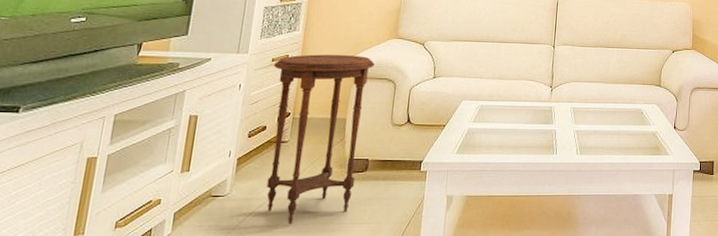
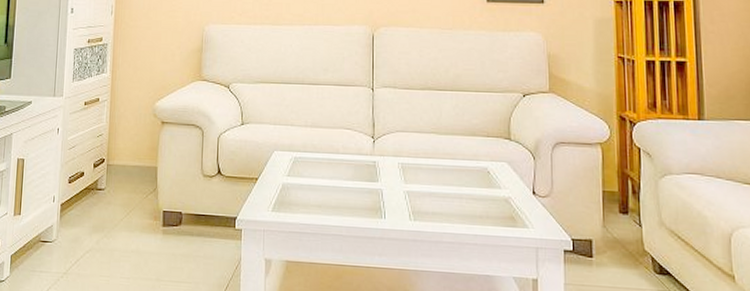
side table: present [266,54,375,225] -> none [87,98,181,278]

